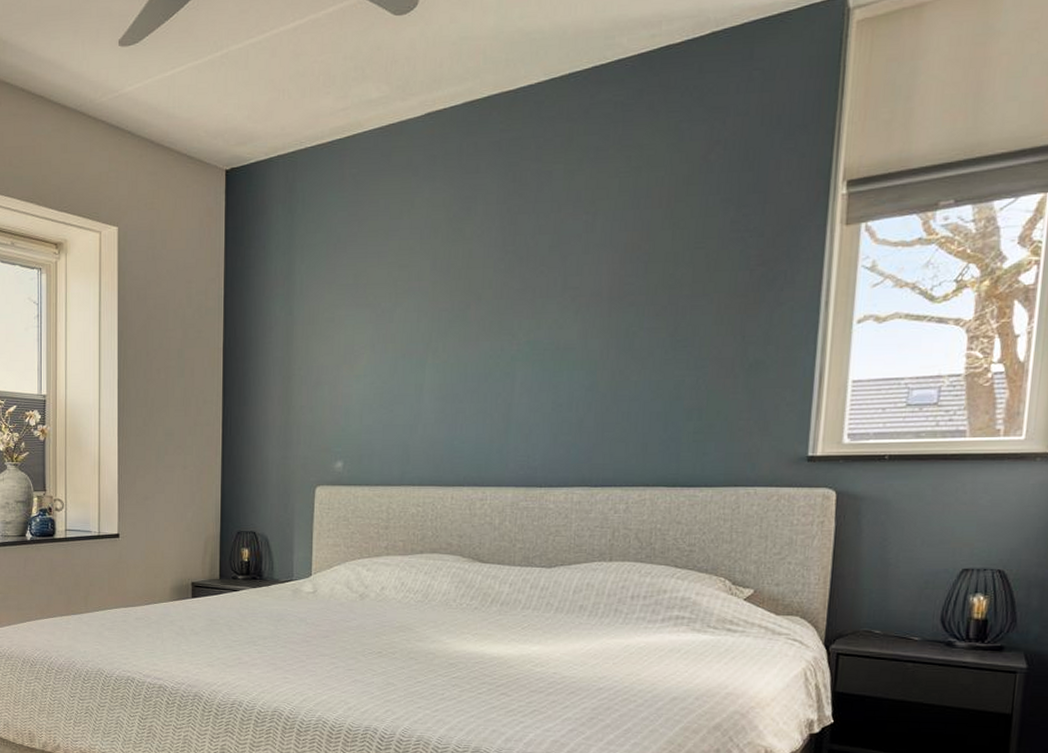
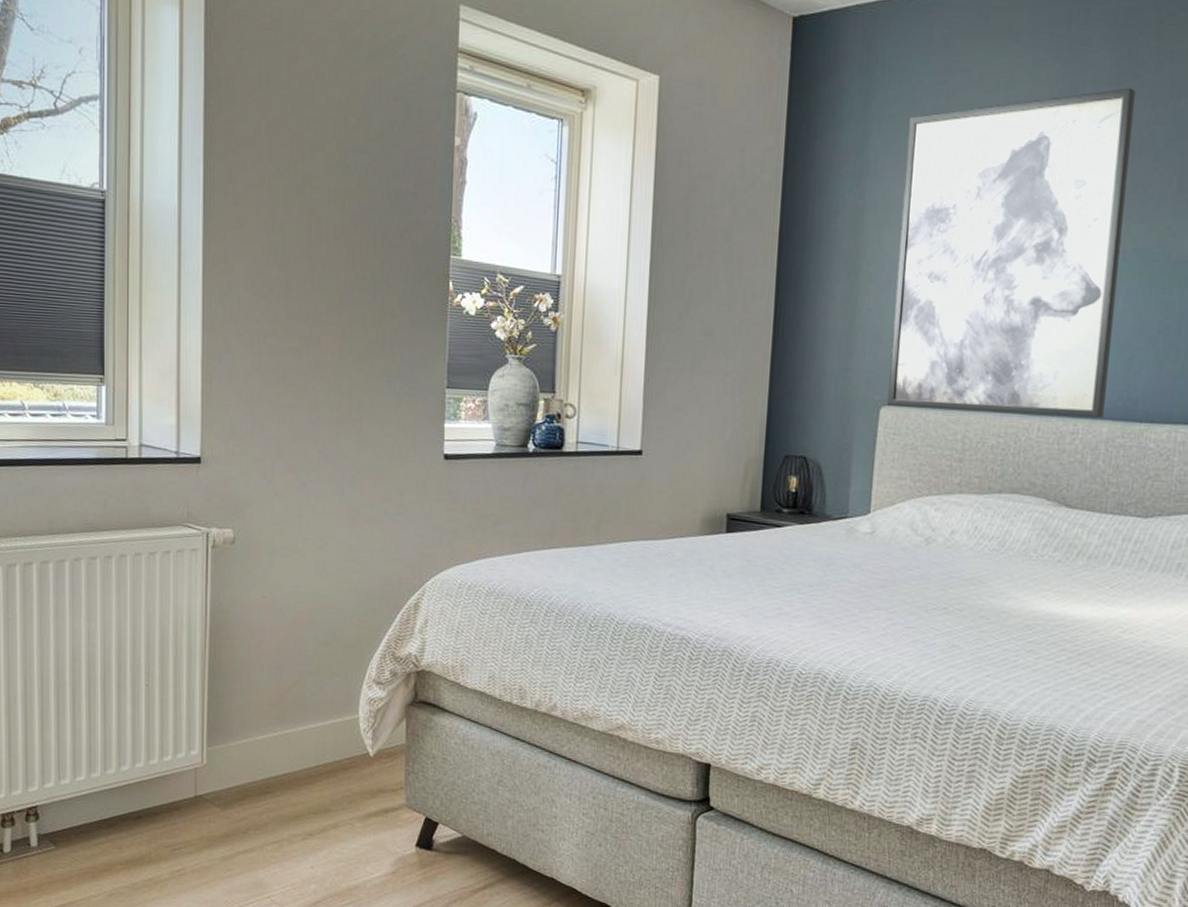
wall art: none [321,205,521,485] -> present [887,88,1135,418]

